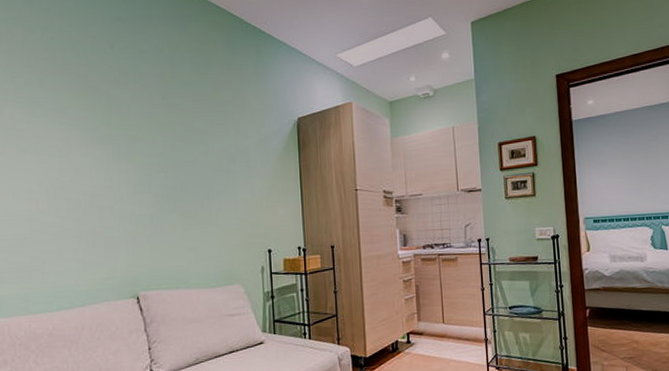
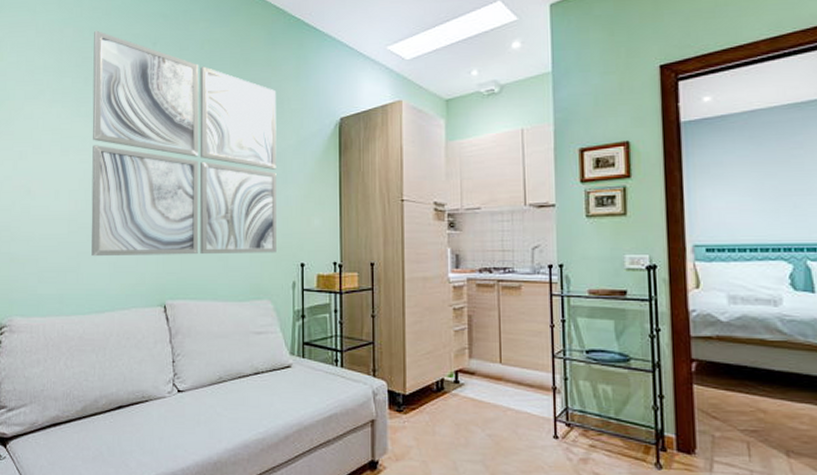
wall art: none [46,31,245,255] -> present [91,30,277,257]

